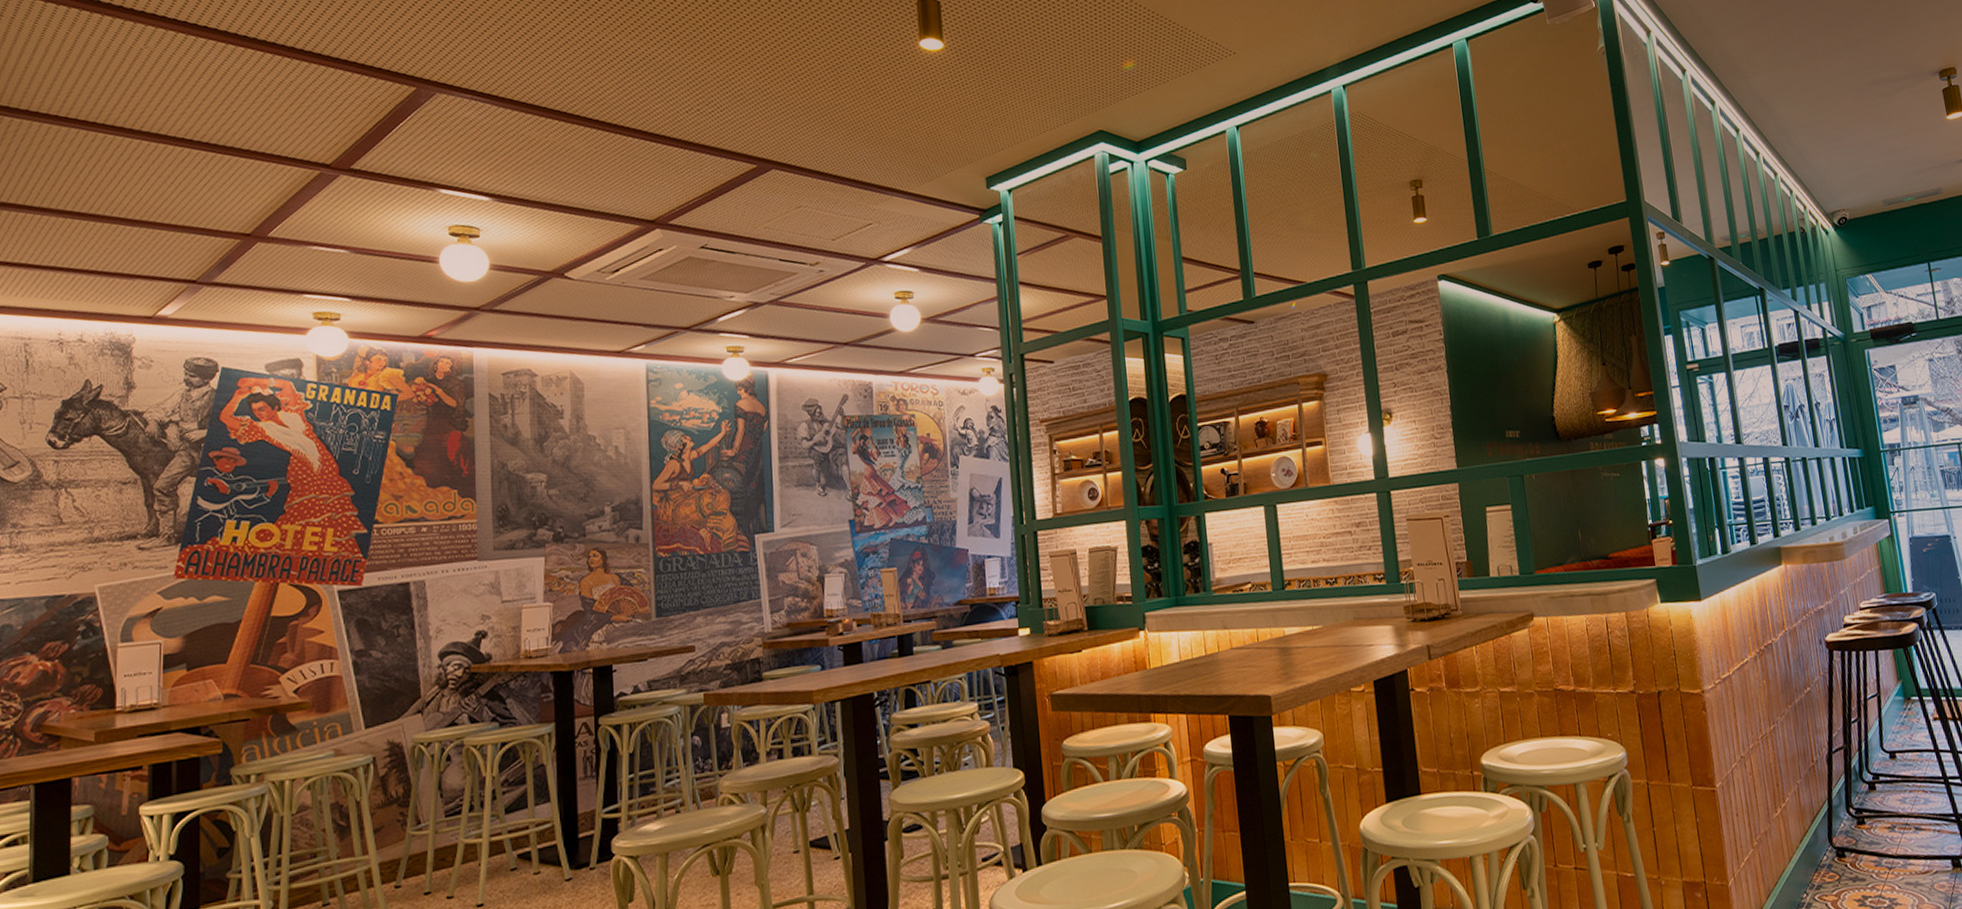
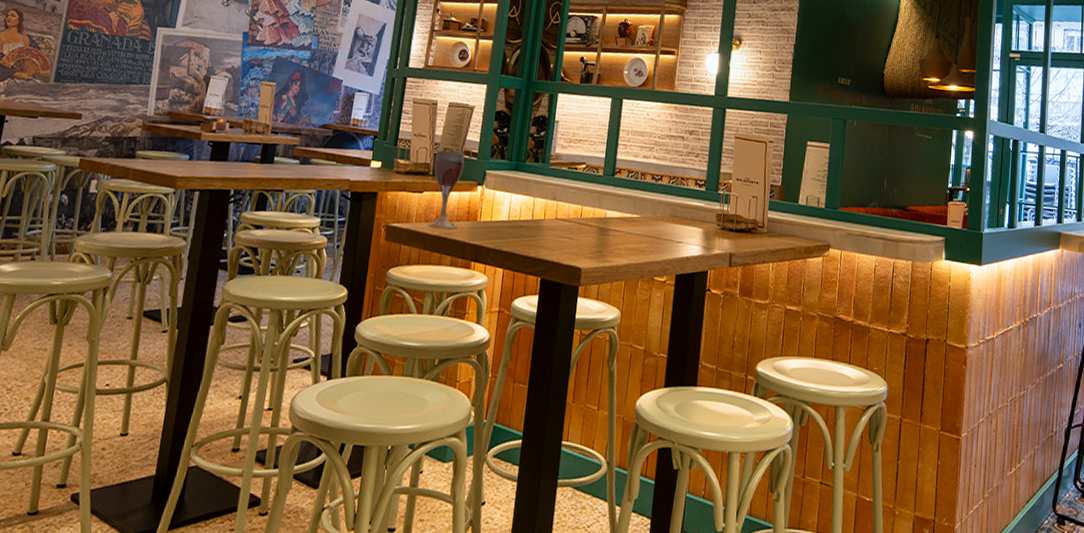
cup: none [1086,599,1126,688] -> present [427,150,465,230]

